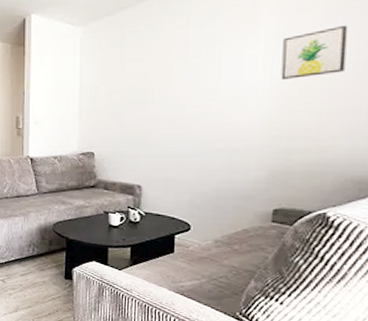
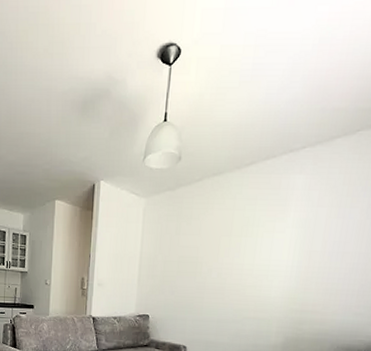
wall art: present [281,24,348,79] -> none [300,221,352,262]

